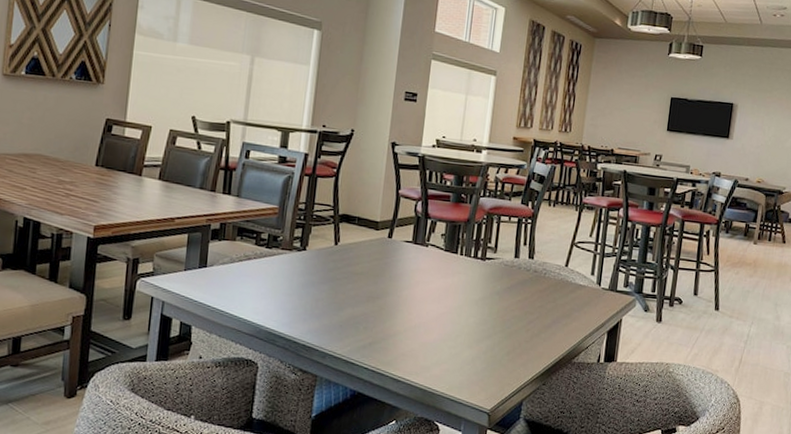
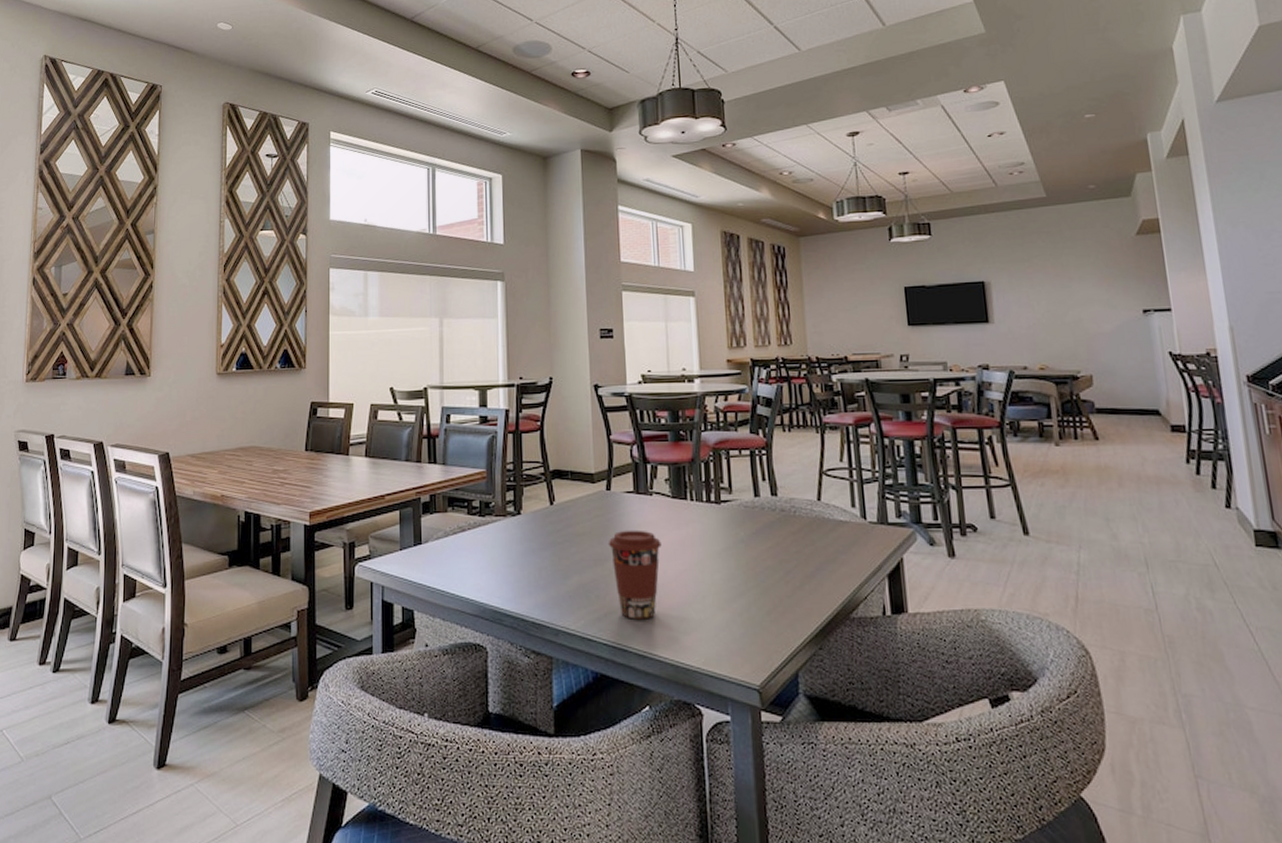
coffee cup: none [382,274,429,350] -> present [608,530,662,619]

